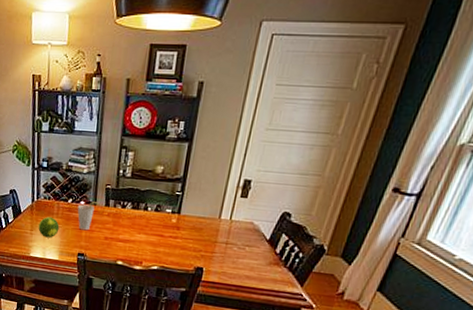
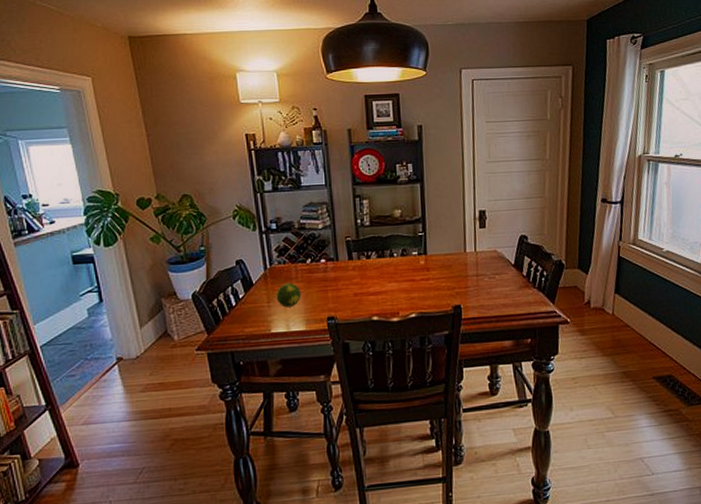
cup: present [77,201,100,231] -> none [318,257,342,291]

